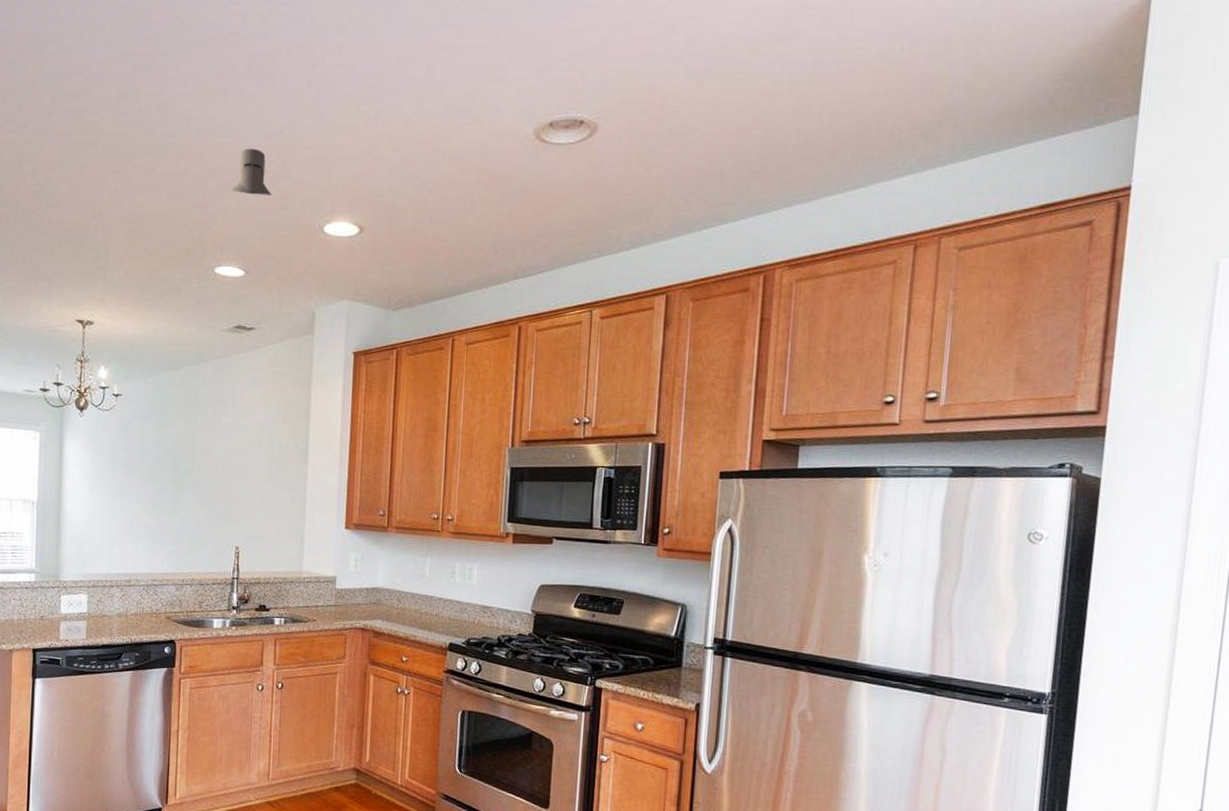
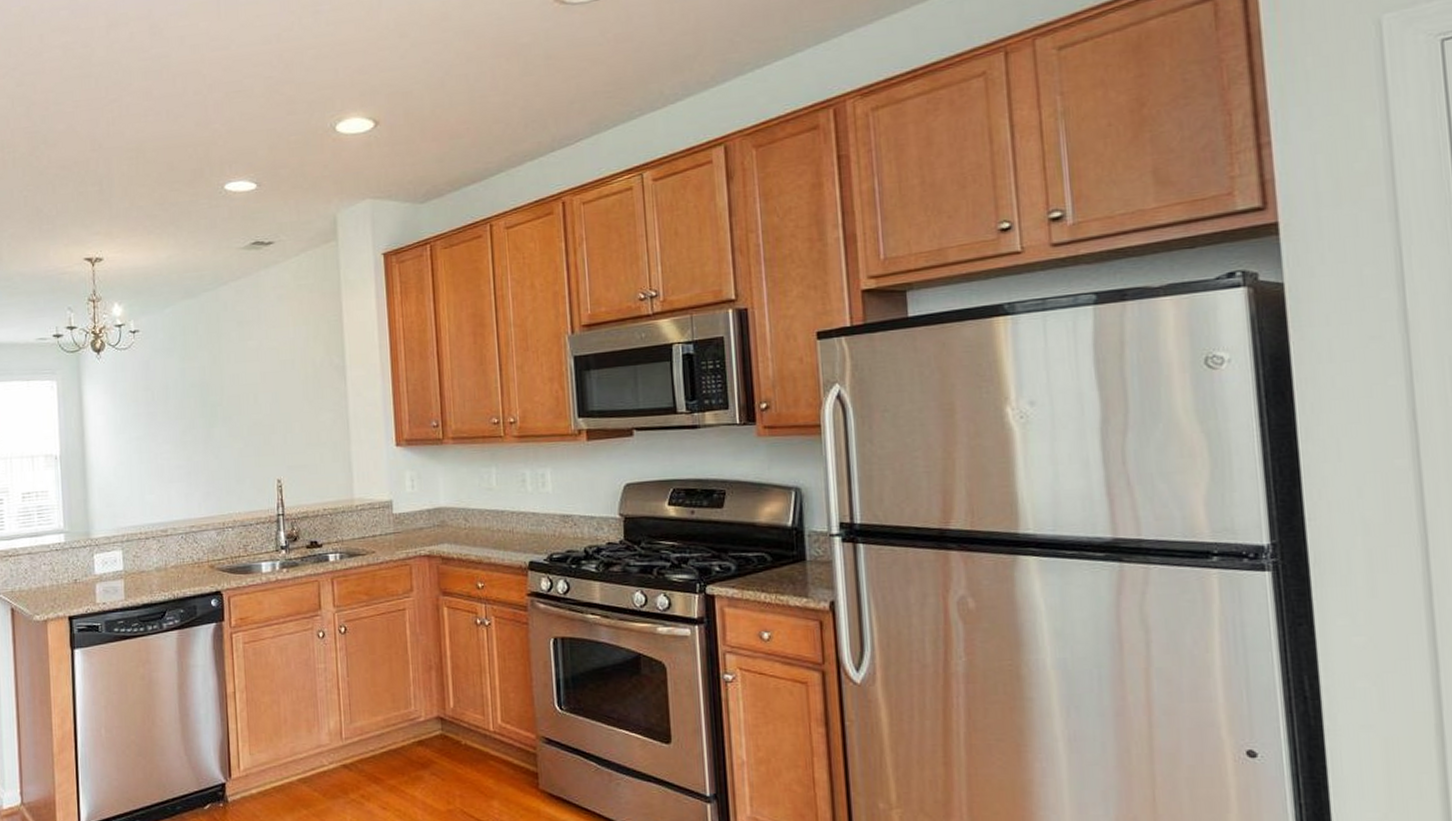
knight helmet: present [231,148,272,195] -> none [234,56,277,104]

